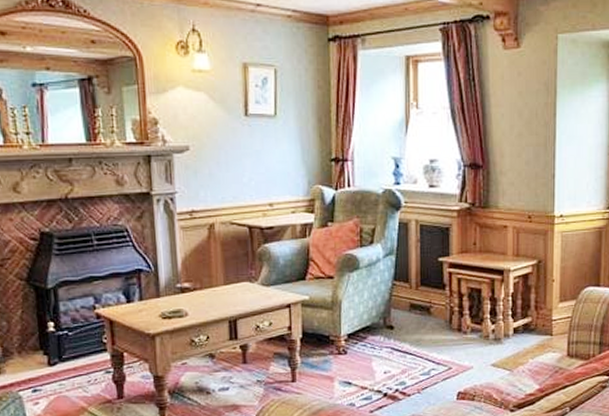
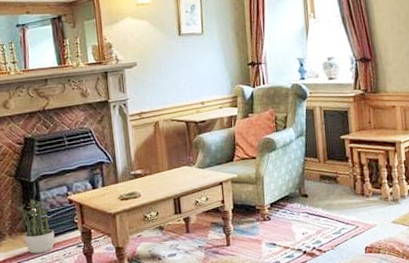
potted plant: none [28,310,77,378] -> present [17,199,55,254]

